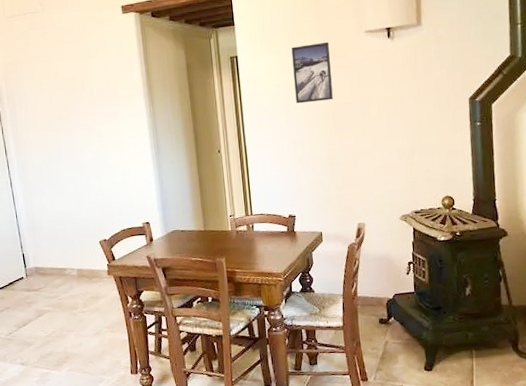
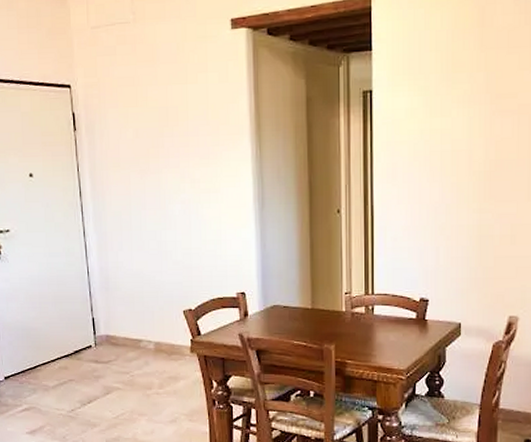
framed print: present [291,42,333,104] -> none [443,77,494,157]

